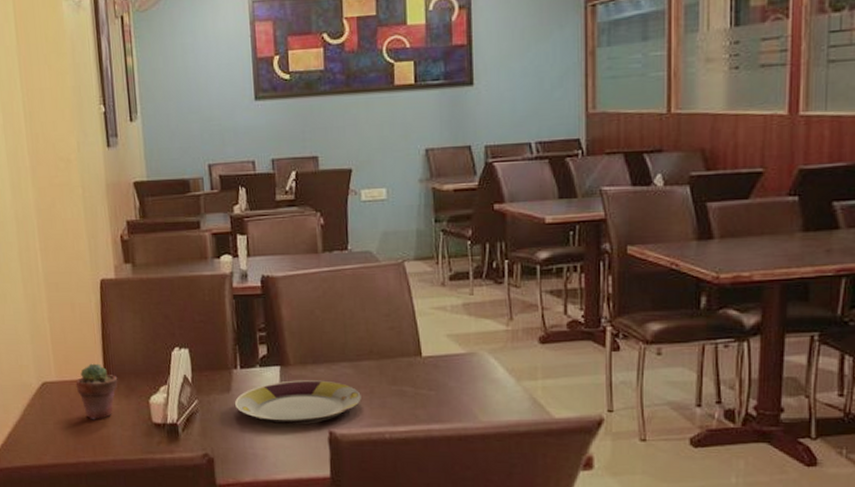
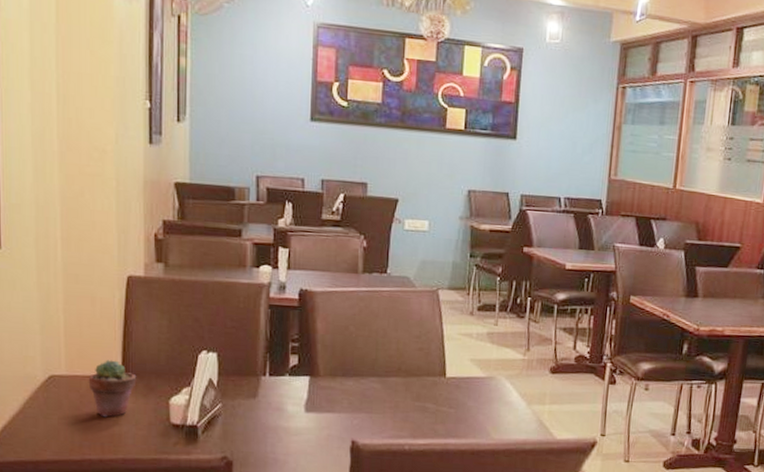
plate: present [235,380,361,425] -> none [260,390,386,433]

